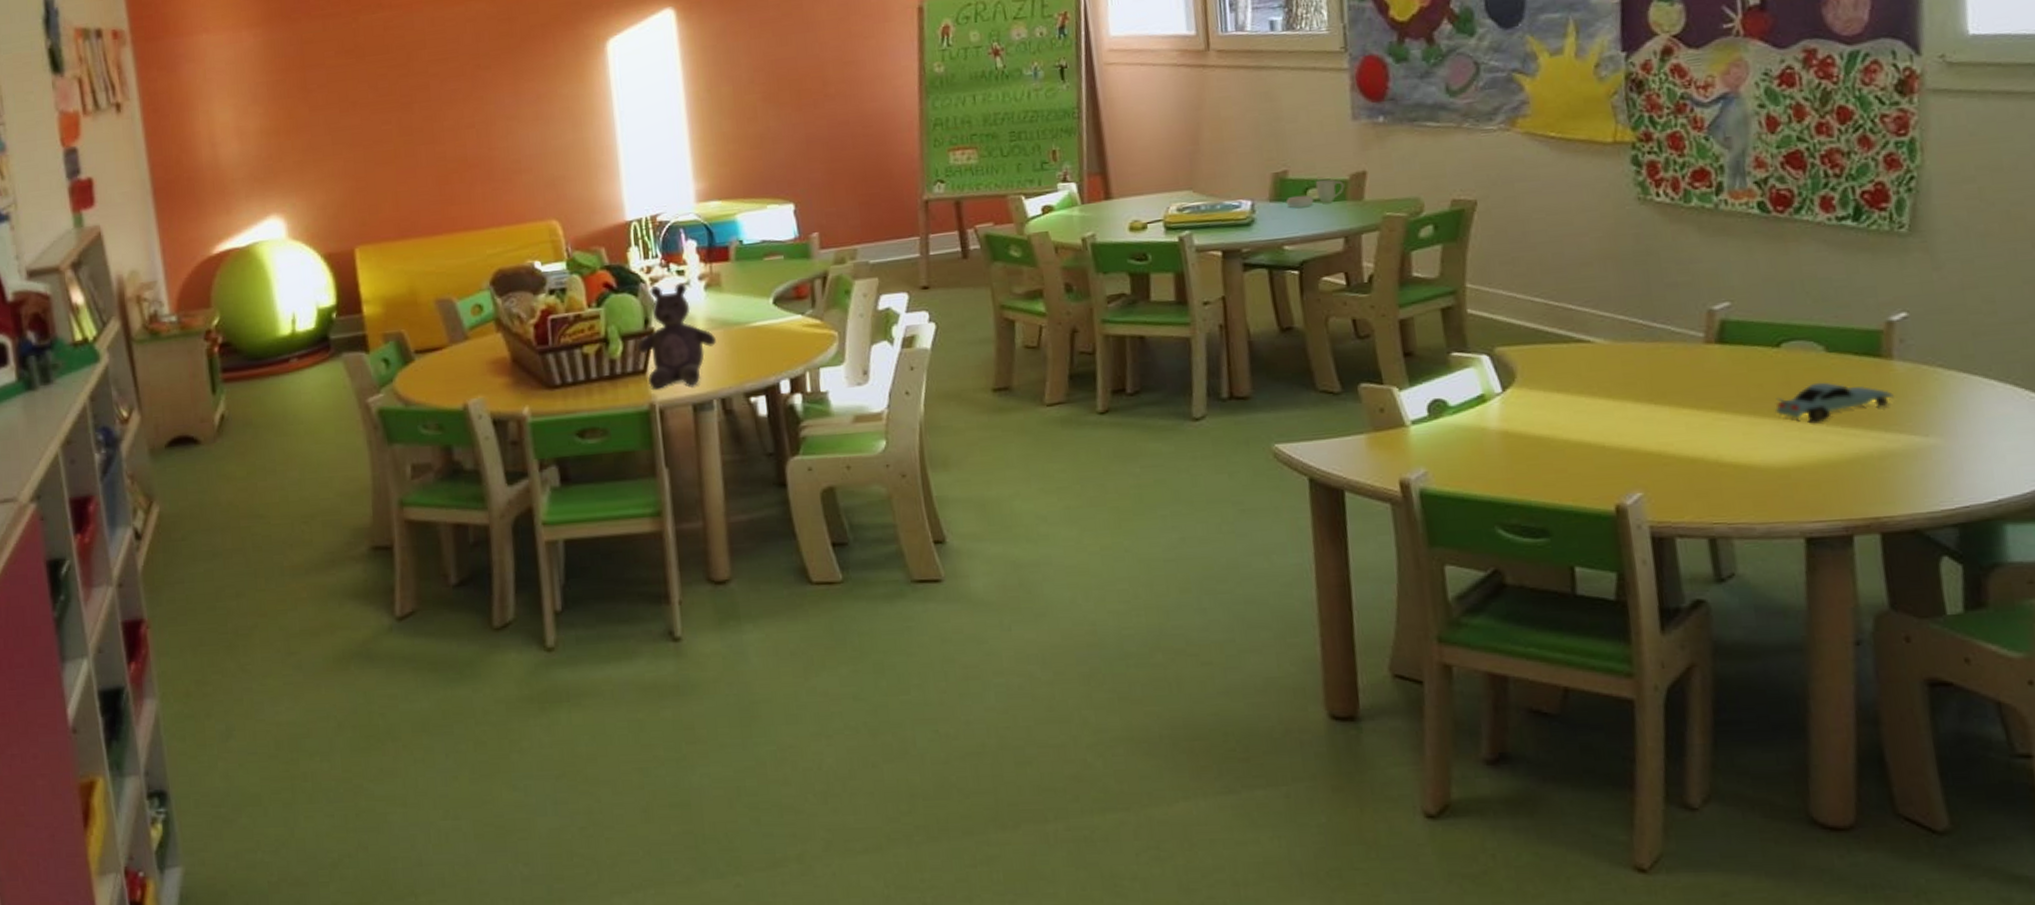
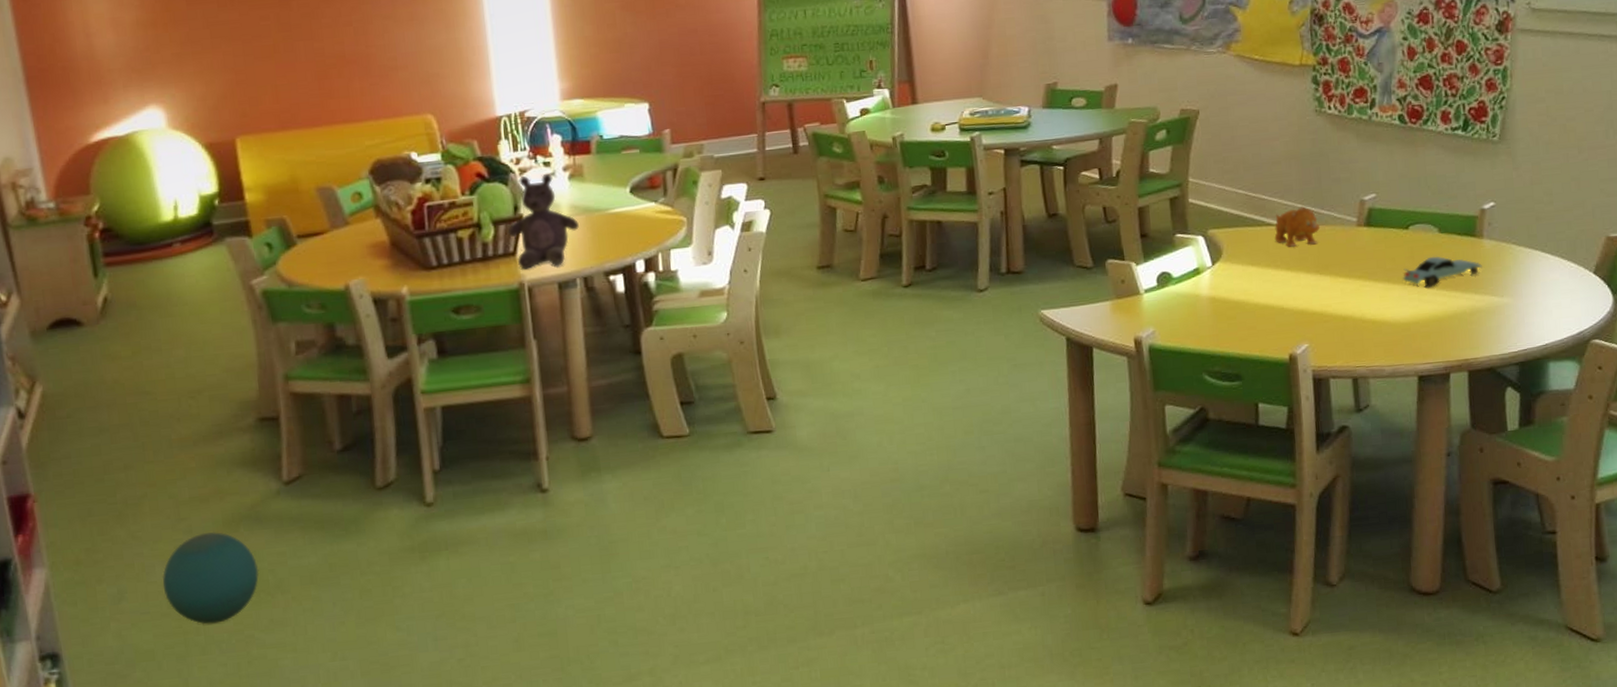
ball: none [271,668,370,770] -> present [162,531,260,624]
cup: present [1285,178,1345,209] -> none [1055,90,1101,115]
toy dinosaur: none [1587,318,1653,369] -> present [1274,206,1321,247]

